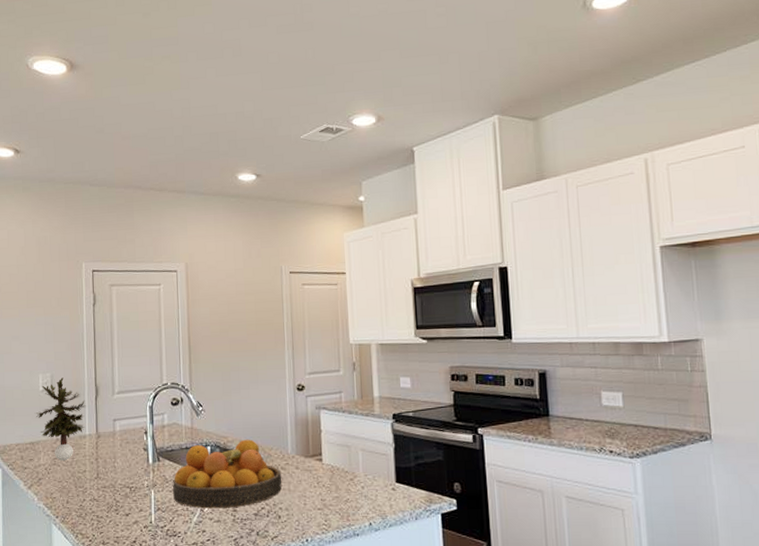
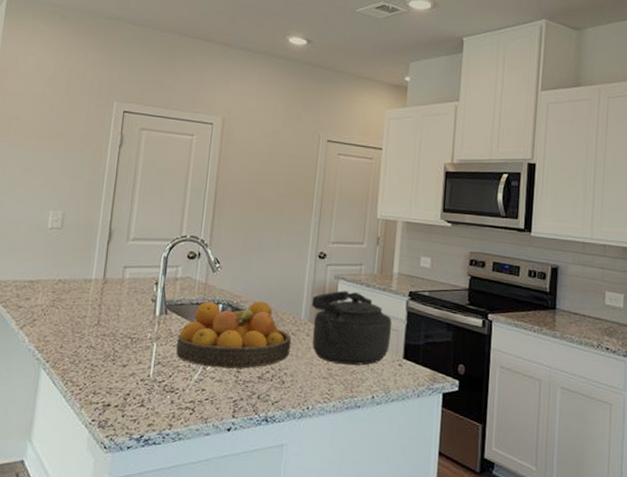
potted plant: present [35,377,86,462] -> none [40,217,97,304]
kettle: none [296,420,380,494] -> present [311,290,392,365]

